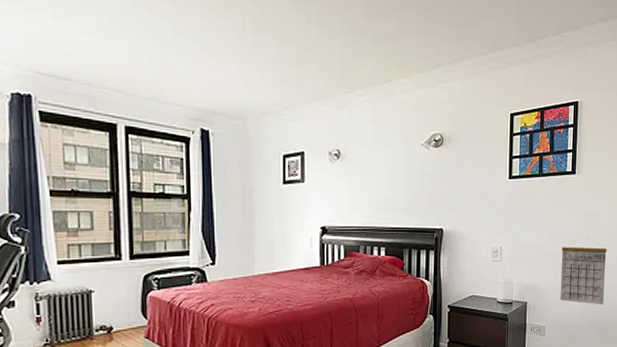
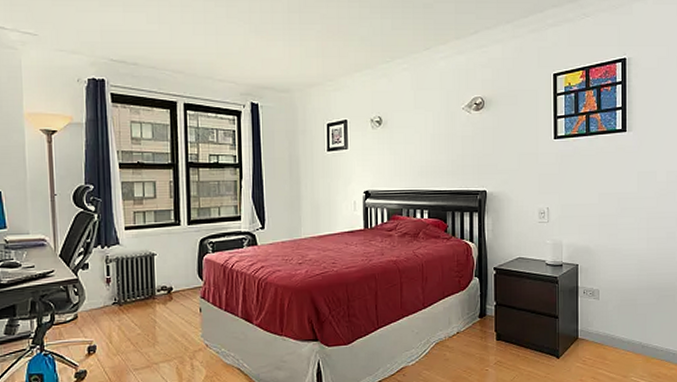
calendar: present [560,236,607,305] -> none [614,196,665,268]

